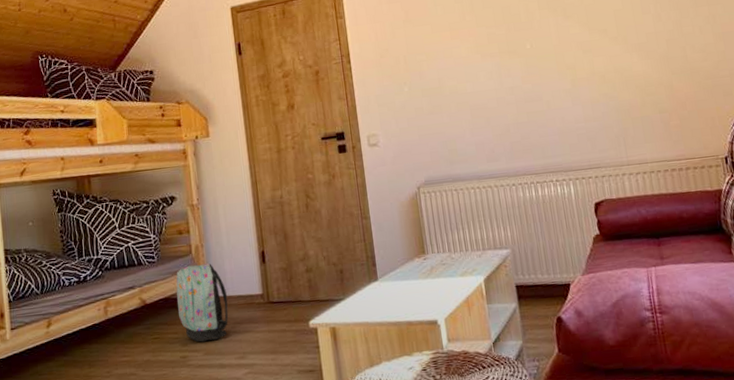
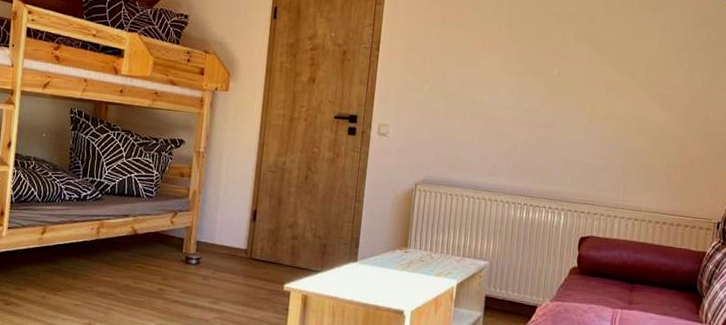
backpack: present [176,263,228,342] -> none [165,207,214,281]

